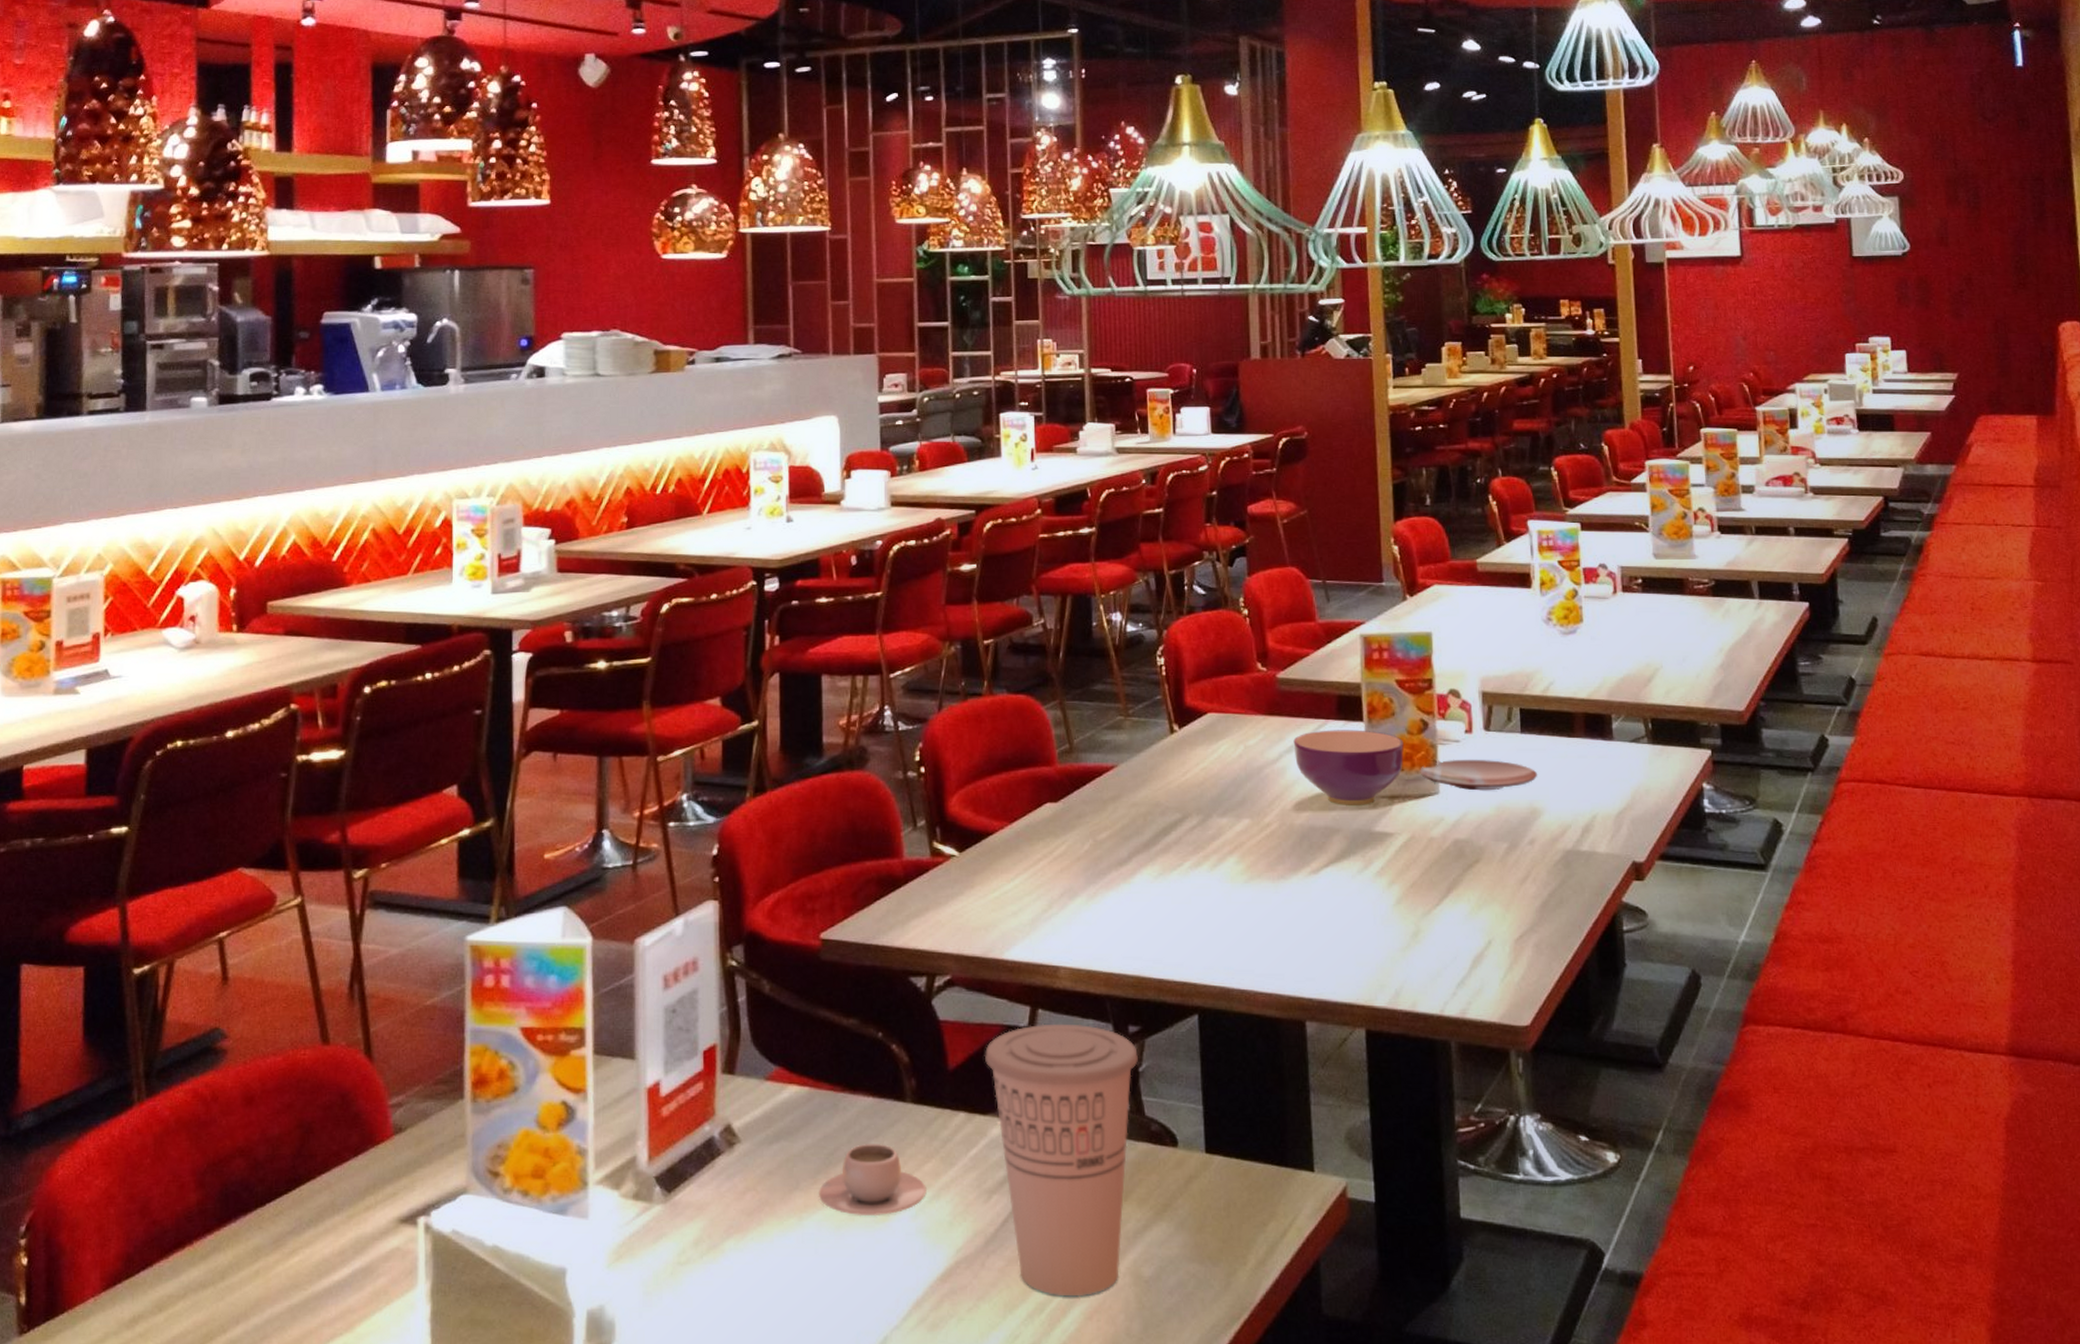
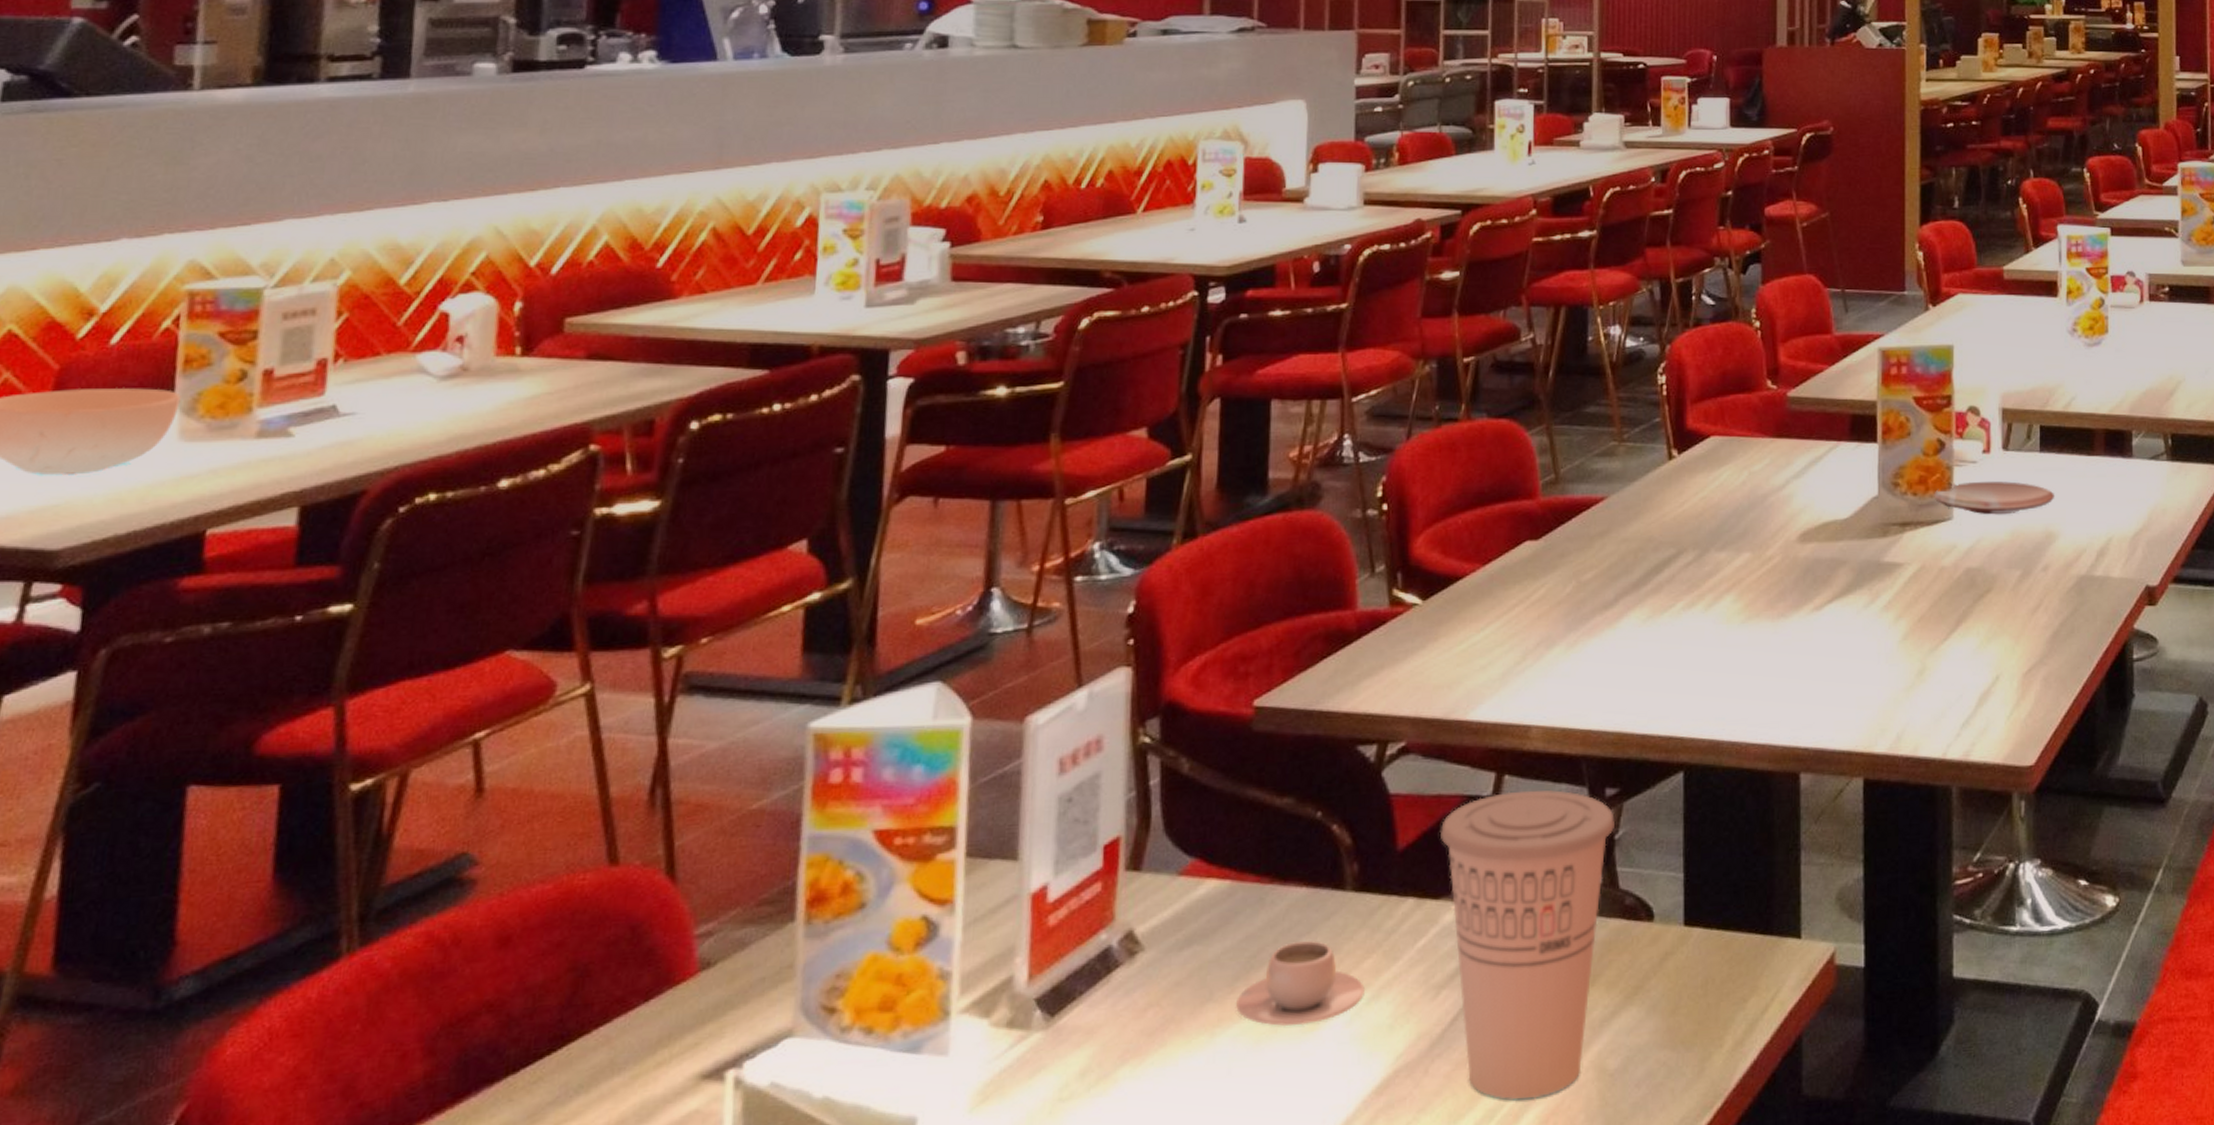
bowl: present [1293,730,1404,805] -> none [1802,452,1918,535]

